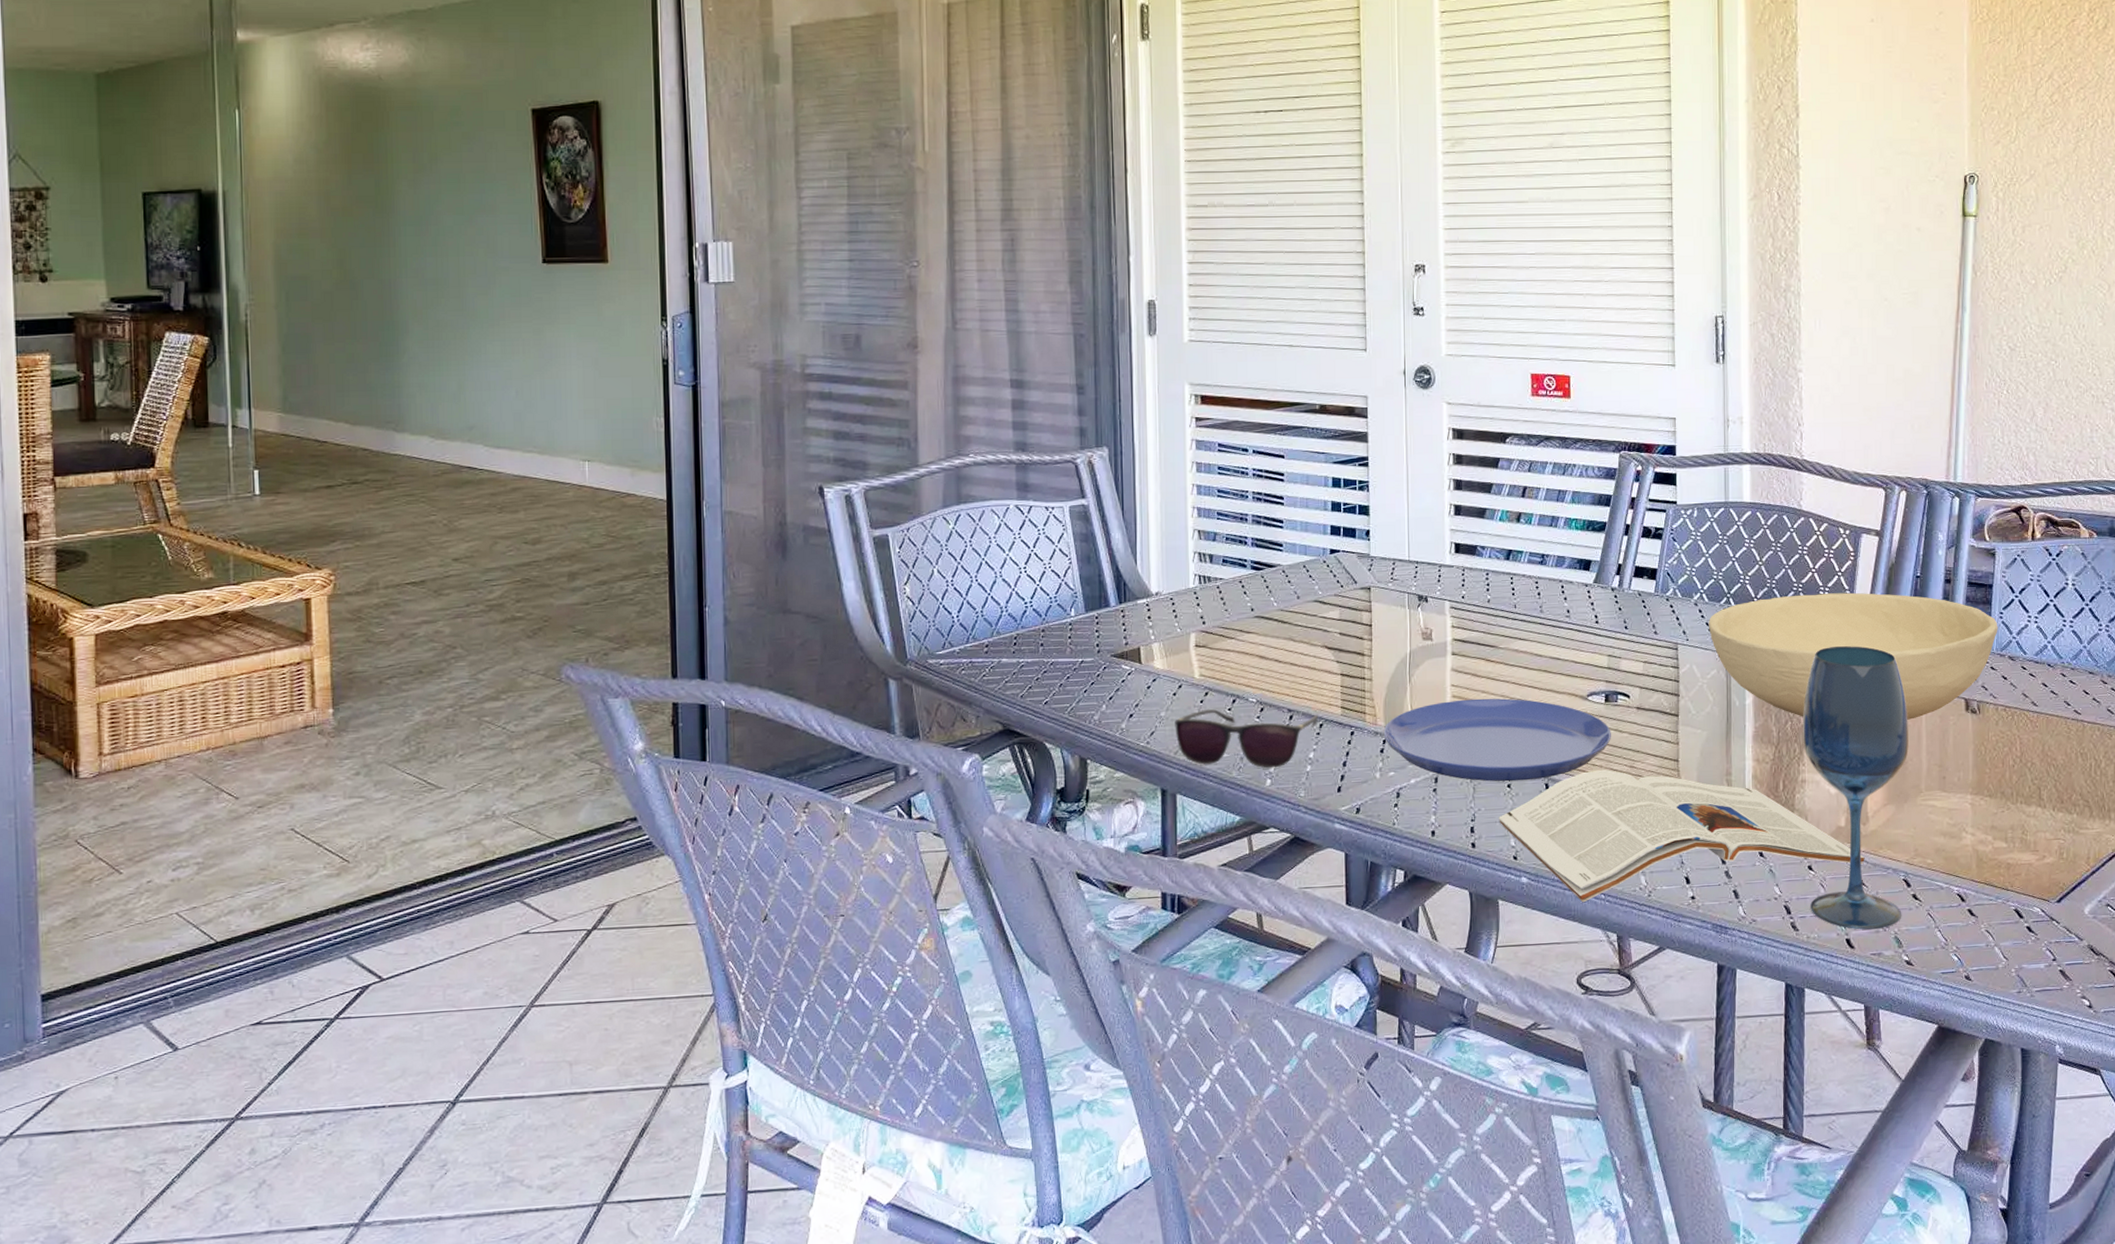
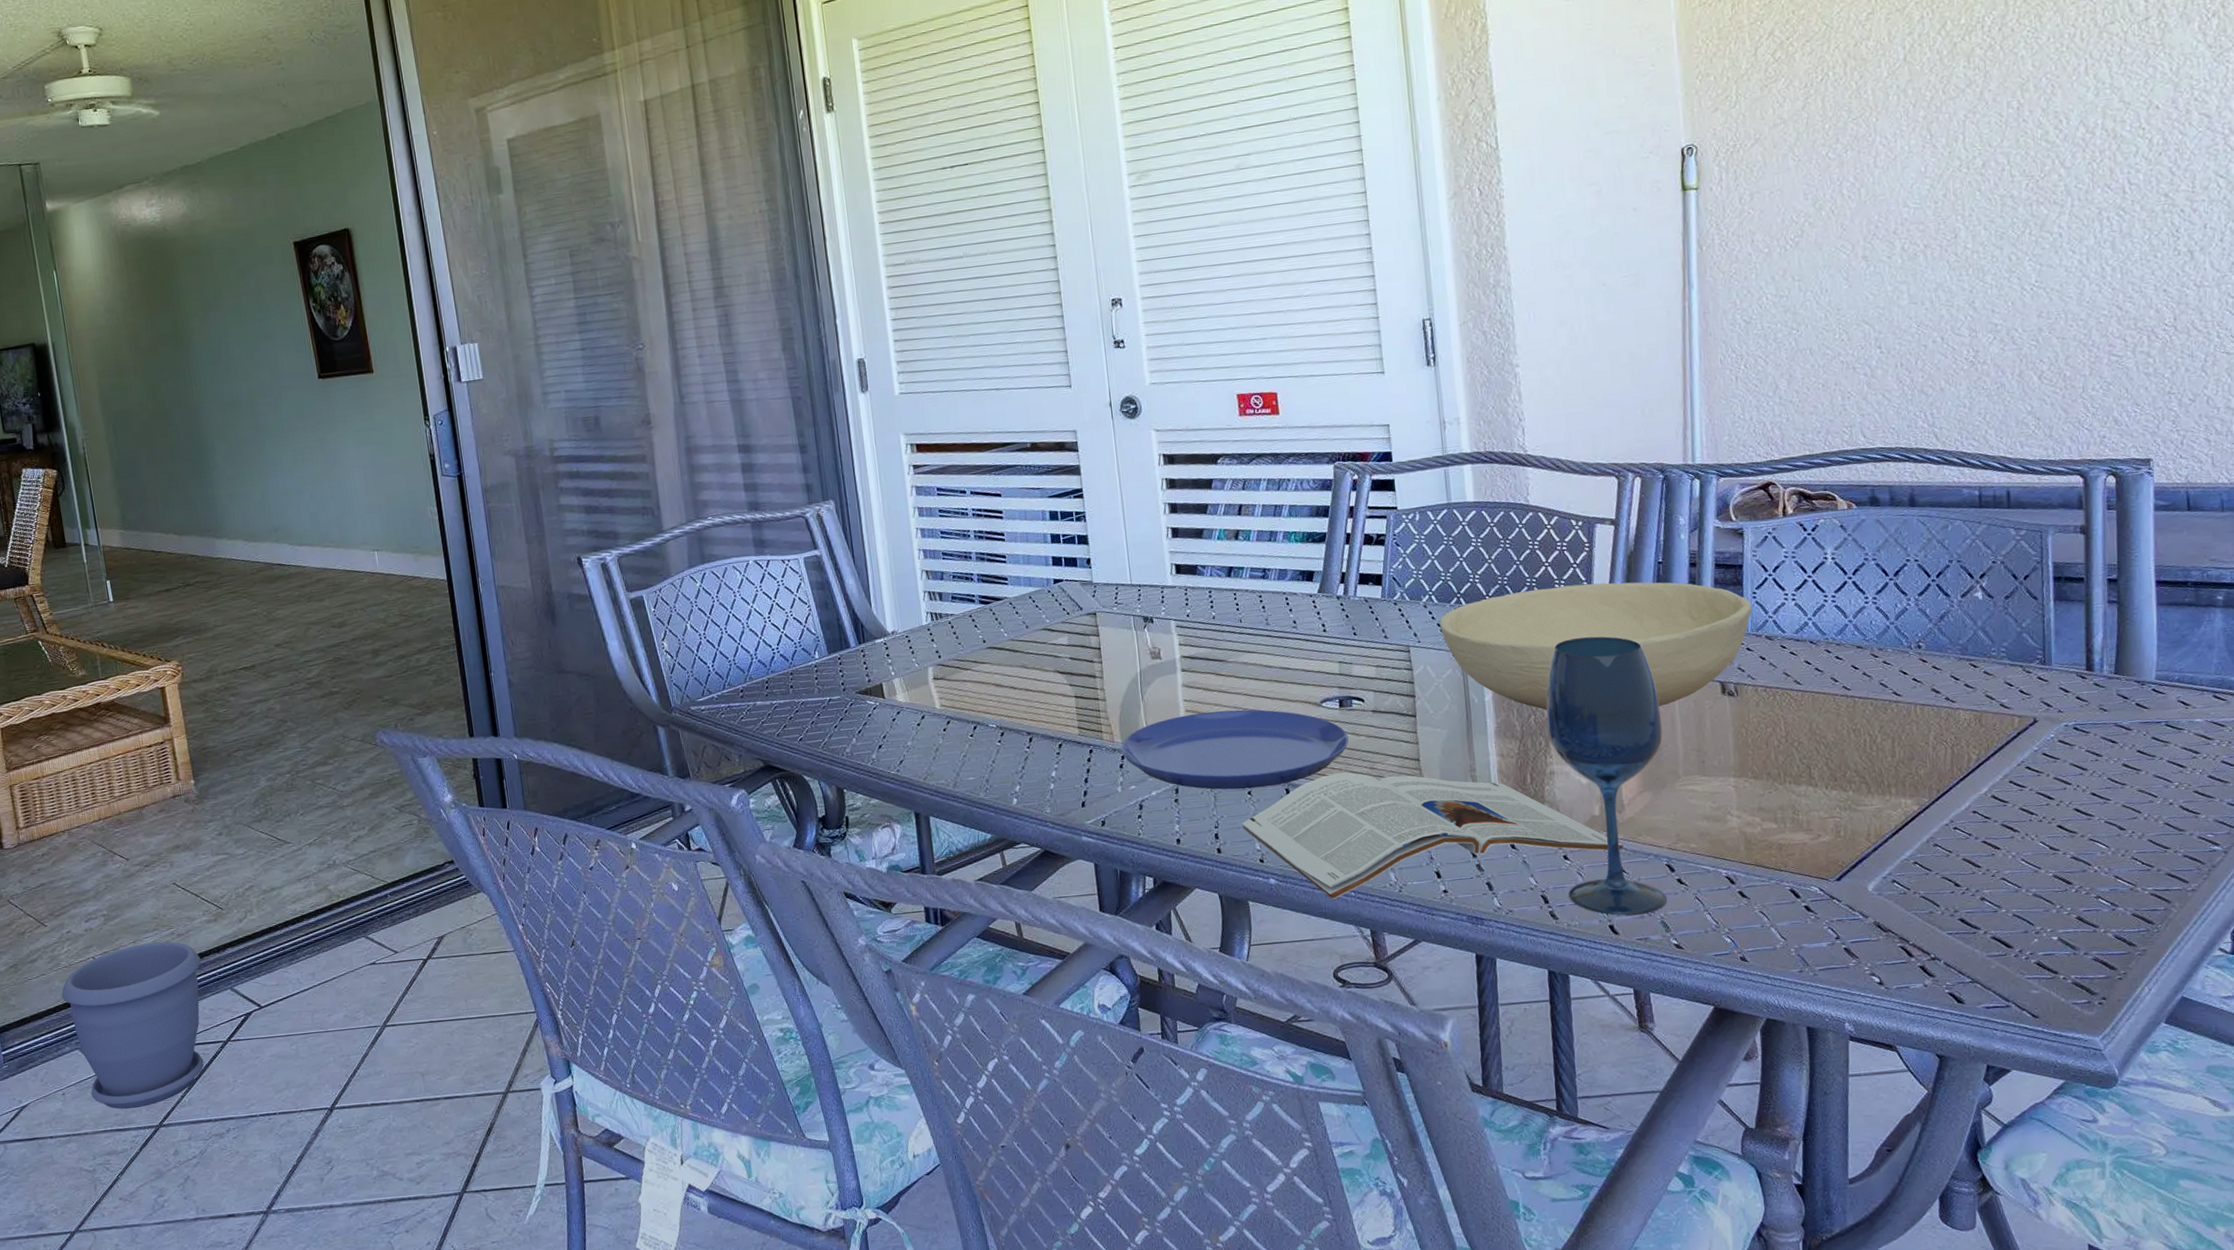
flowerpot: none [130,897,314,1098] -> present [61,941,204,1110]
sunglasses: present [1175,708,1318,769] -> none [921,736,1057,789]

